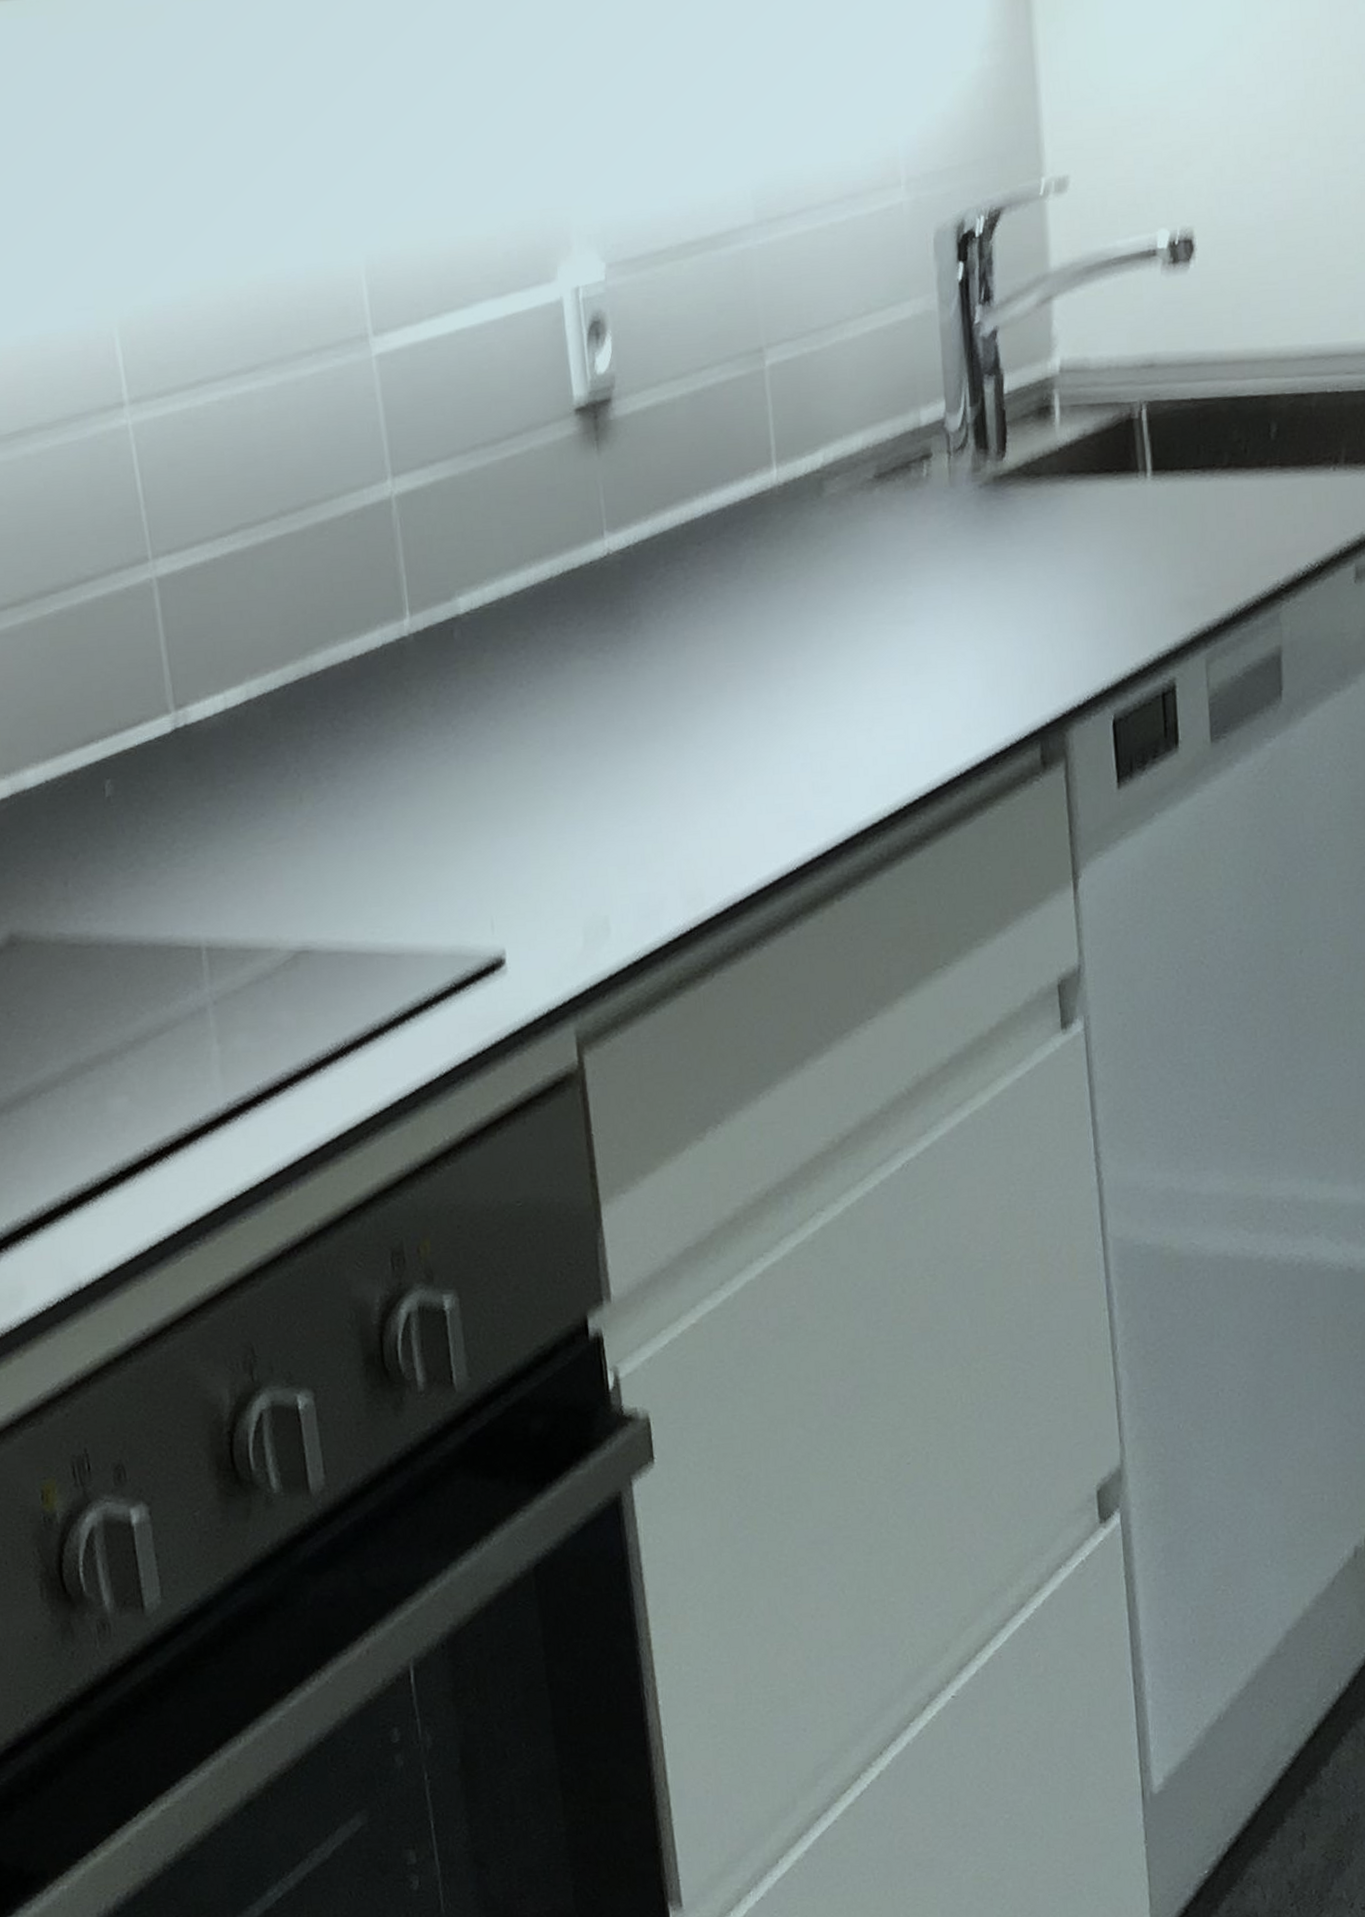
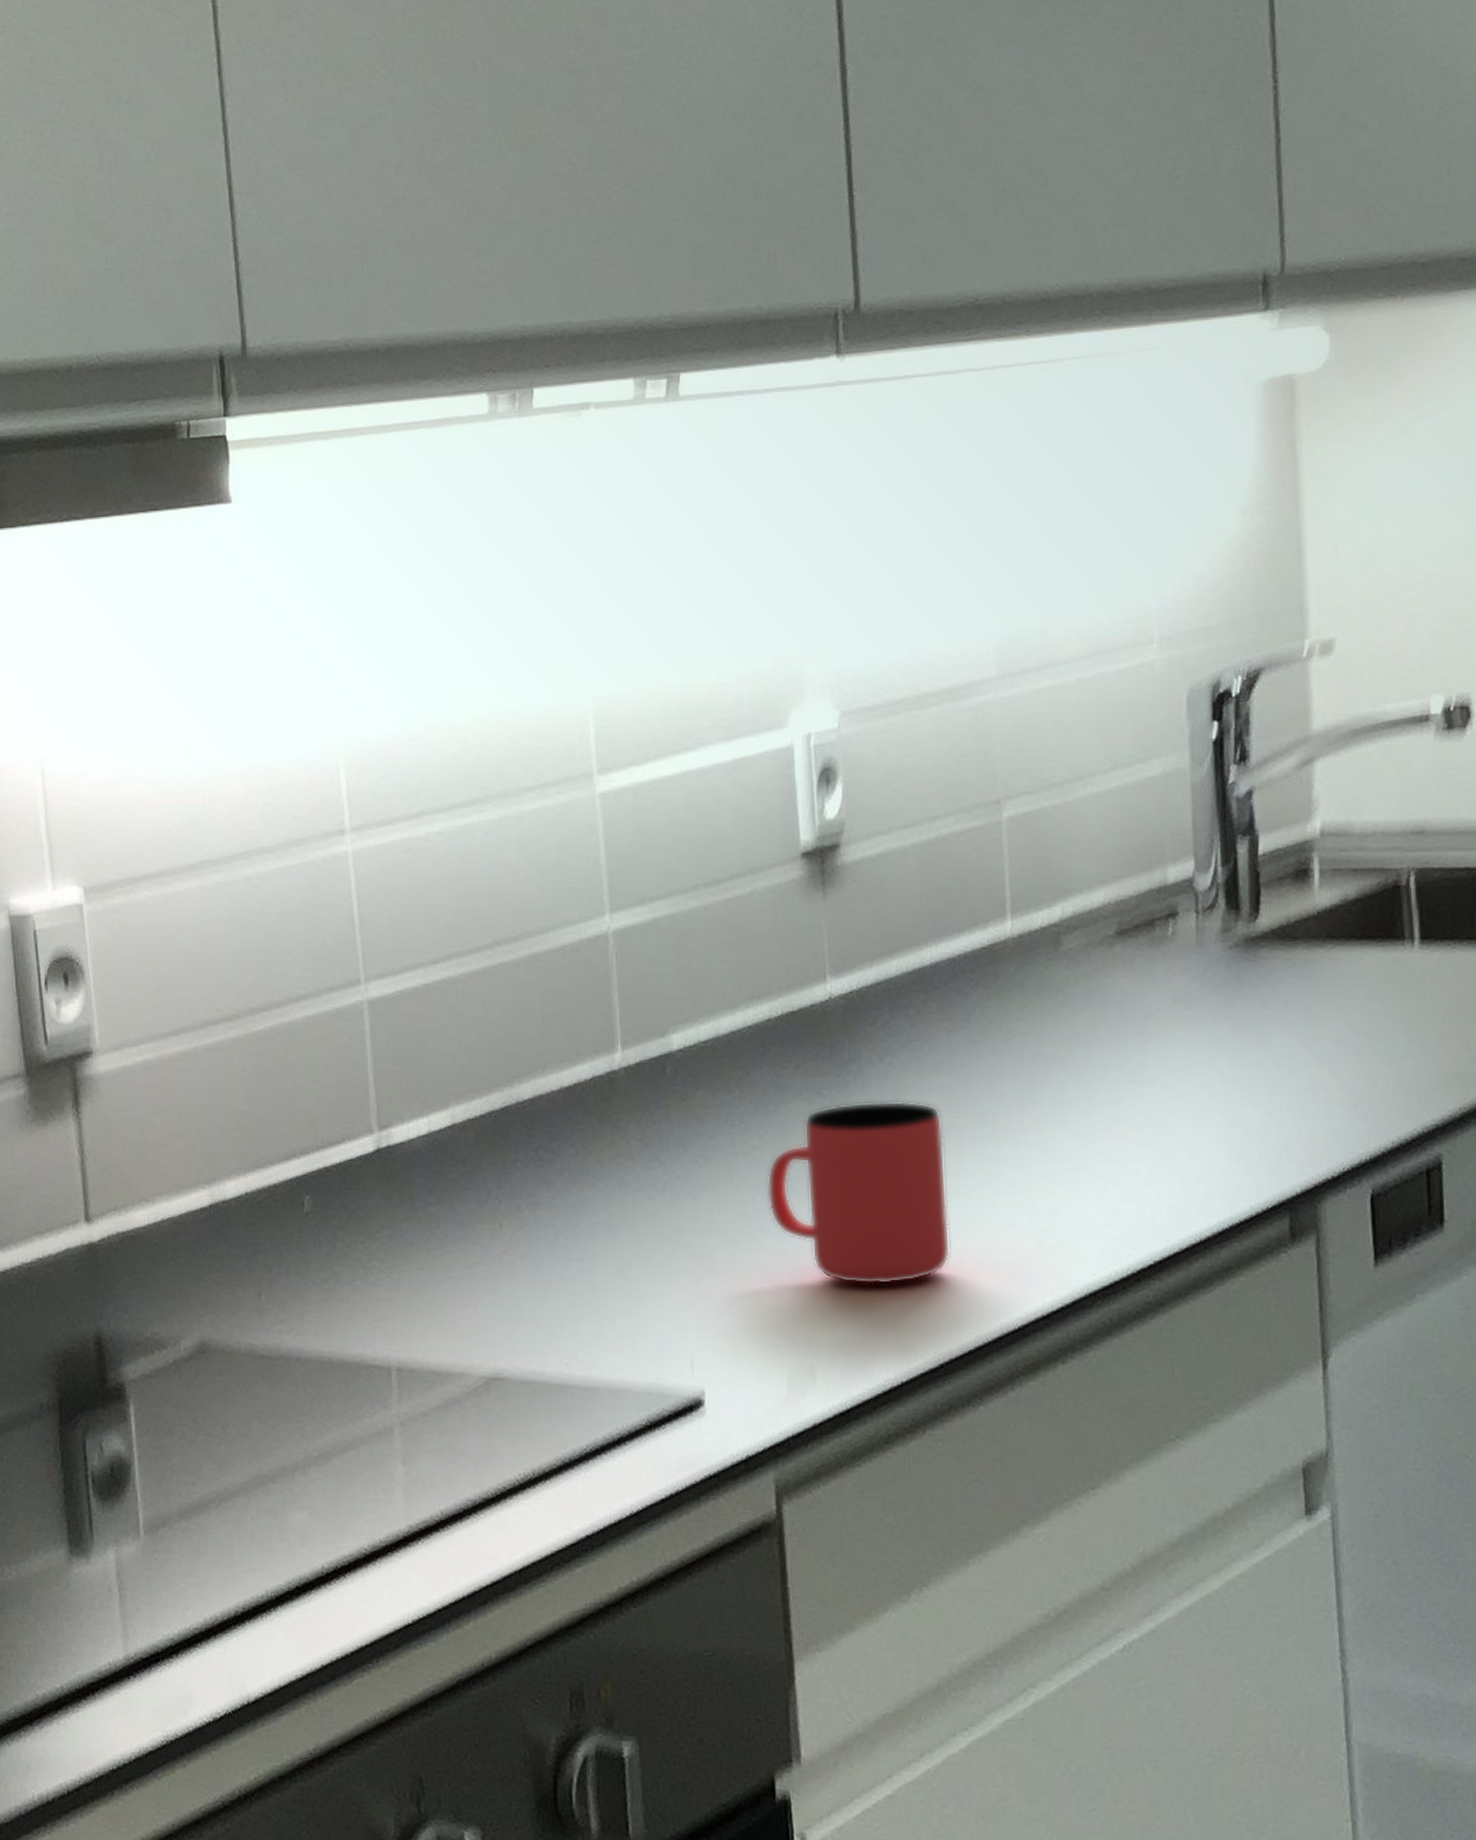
cup: none [555,653,731,837] -> present [766,1101,951,1285]

